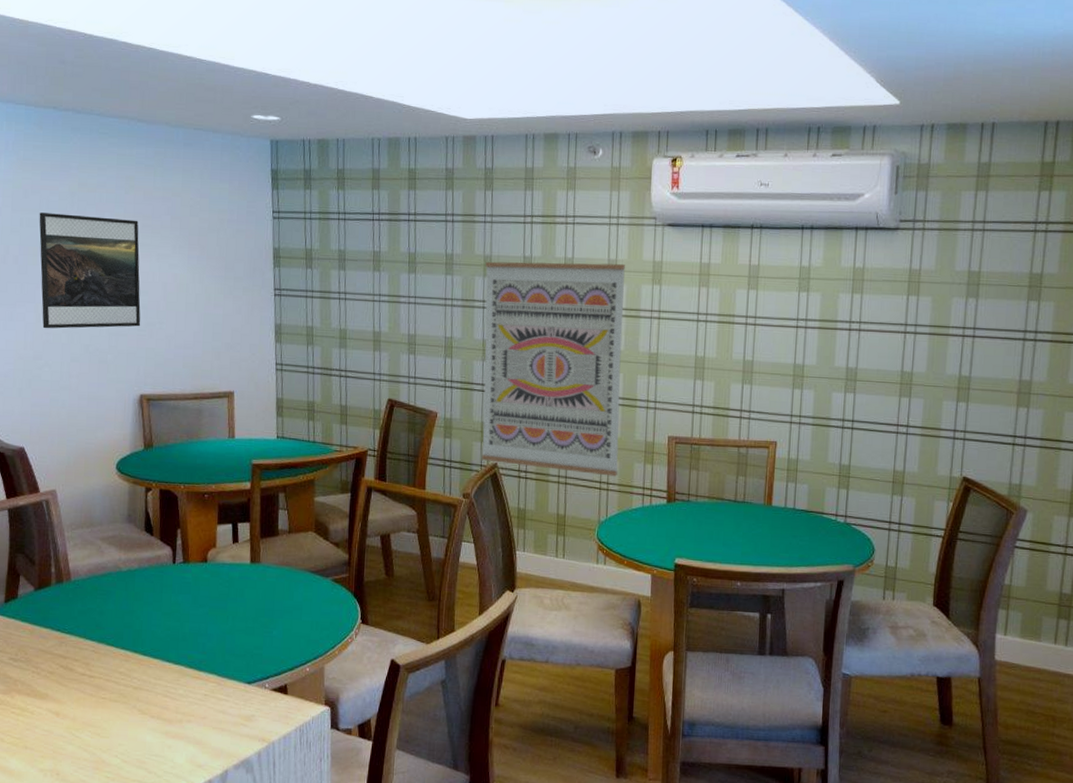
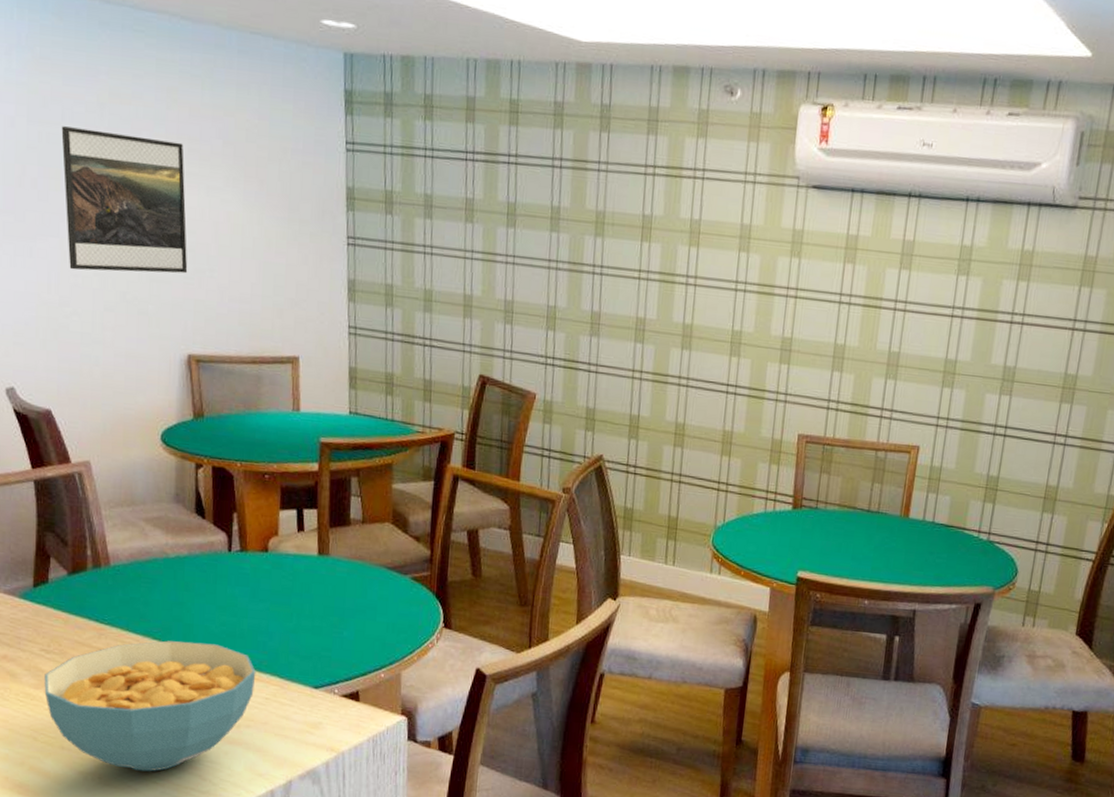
cereal bowl: none [11,645,196,767] -> present [44,640,256,772]
wall art: present [481,261,626,477] -> none [585,218,761,477]

